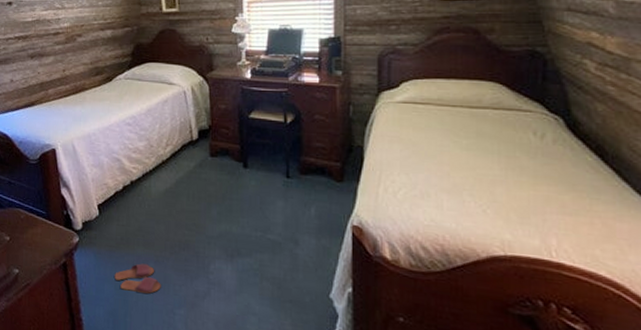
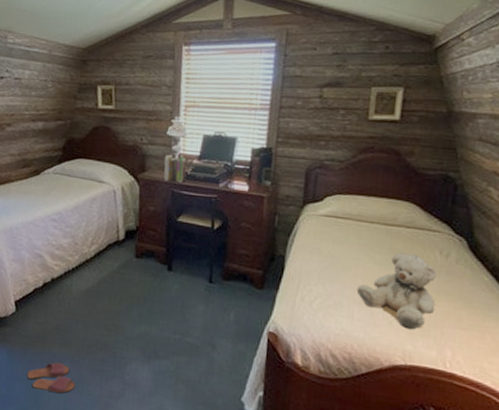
books: none [231,50,255,79] -> present [163,154,187,183]
teddy bear: none [444,136,534,218] -> present [356,253,437,330]

